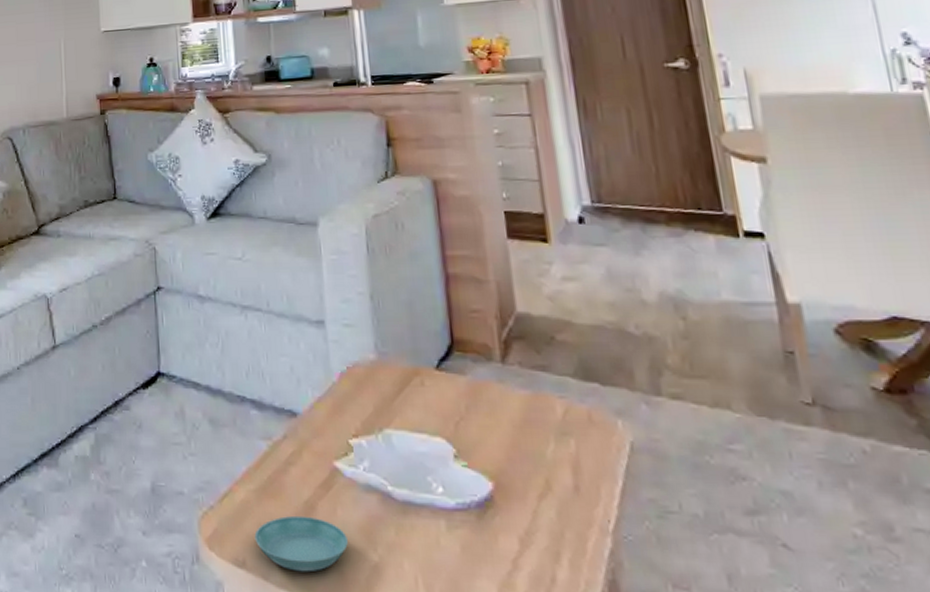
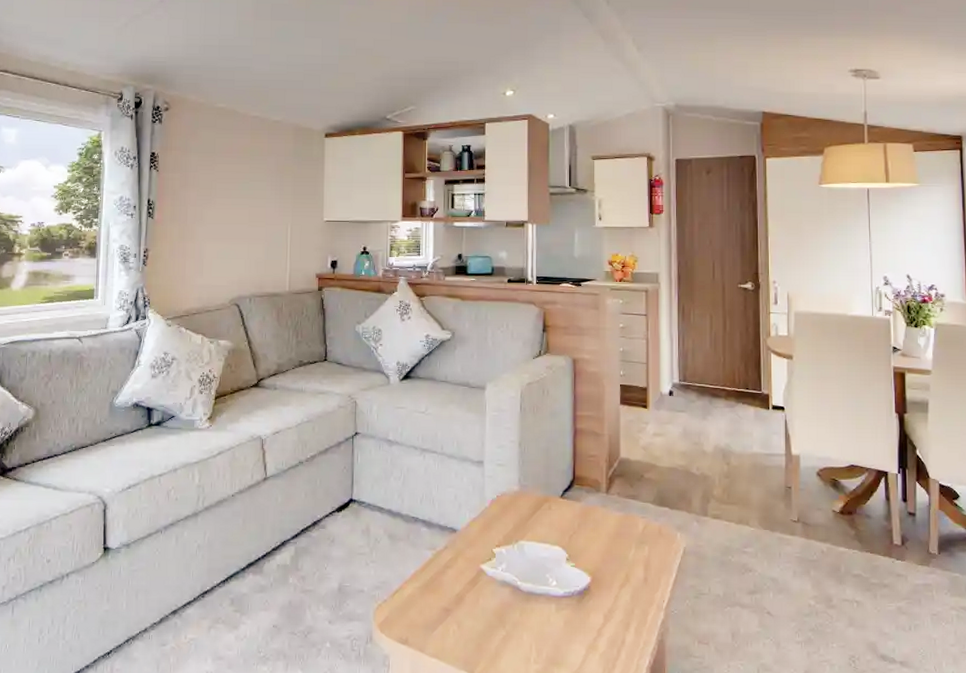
saucer: present [254,515,348,572] -> none [416,605,485,645]

